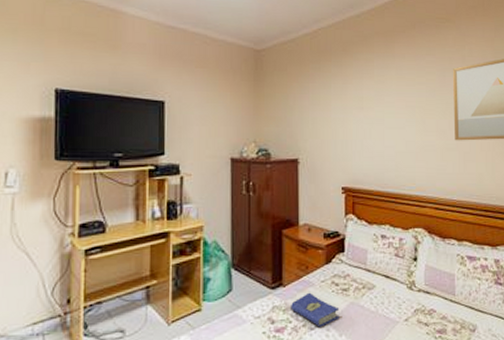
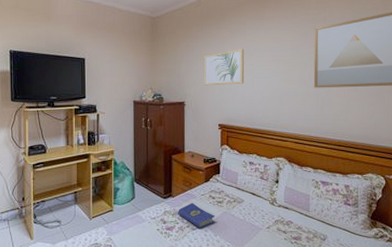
wall art: none [322,92,373,138] -> present [203,49,245,86]

